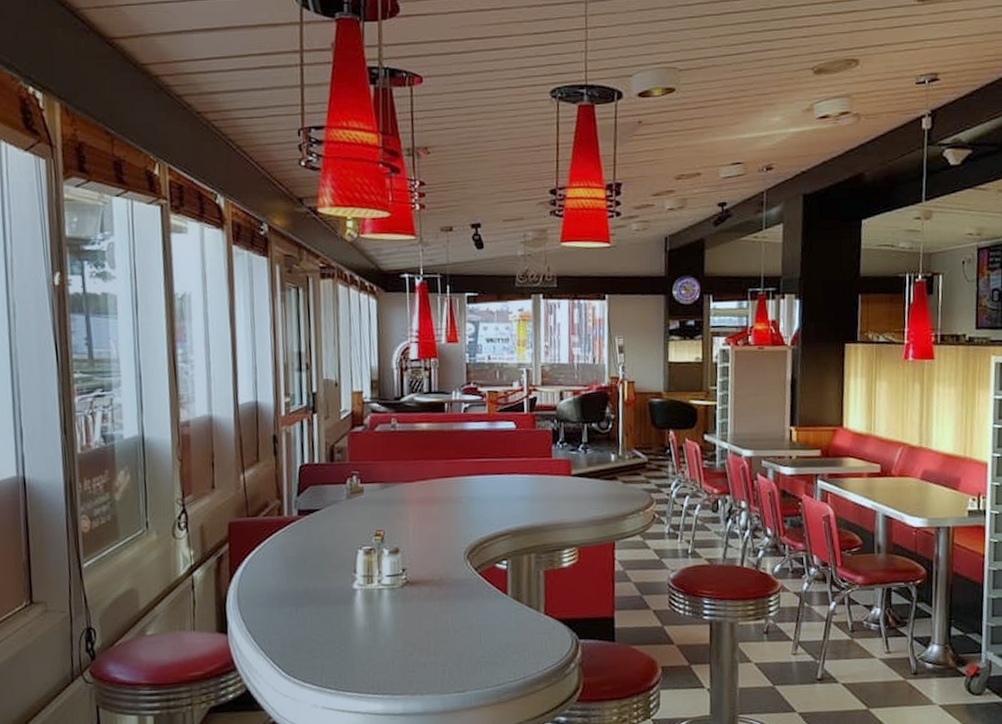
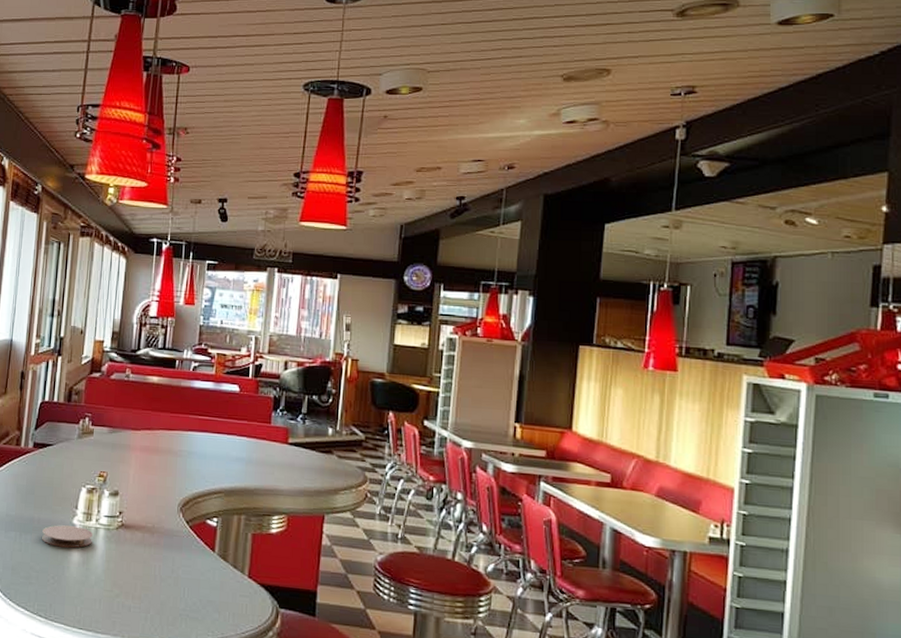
coaster: none [321,591,377,615] -> present [42,525,93,548]

